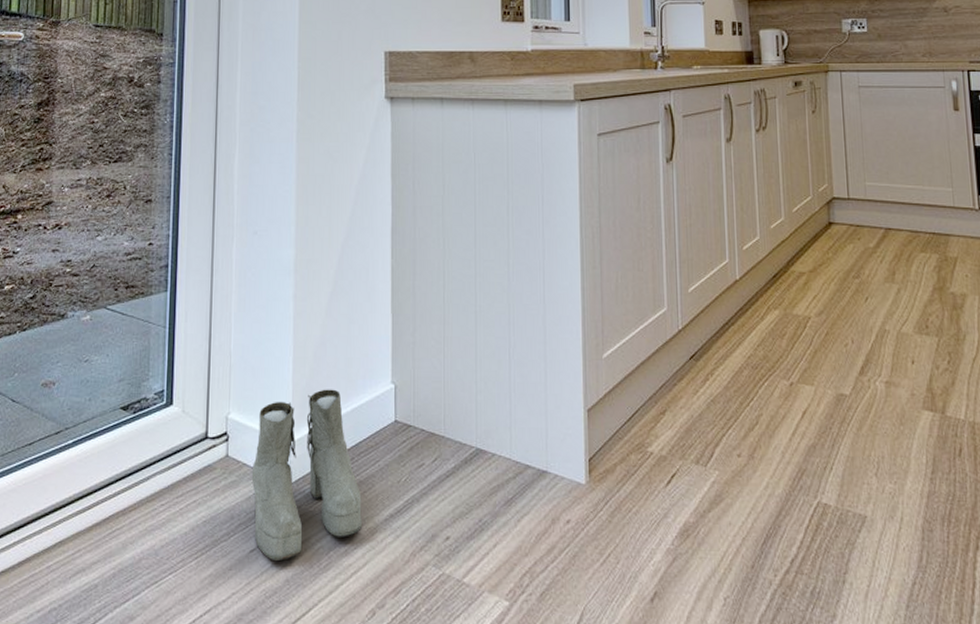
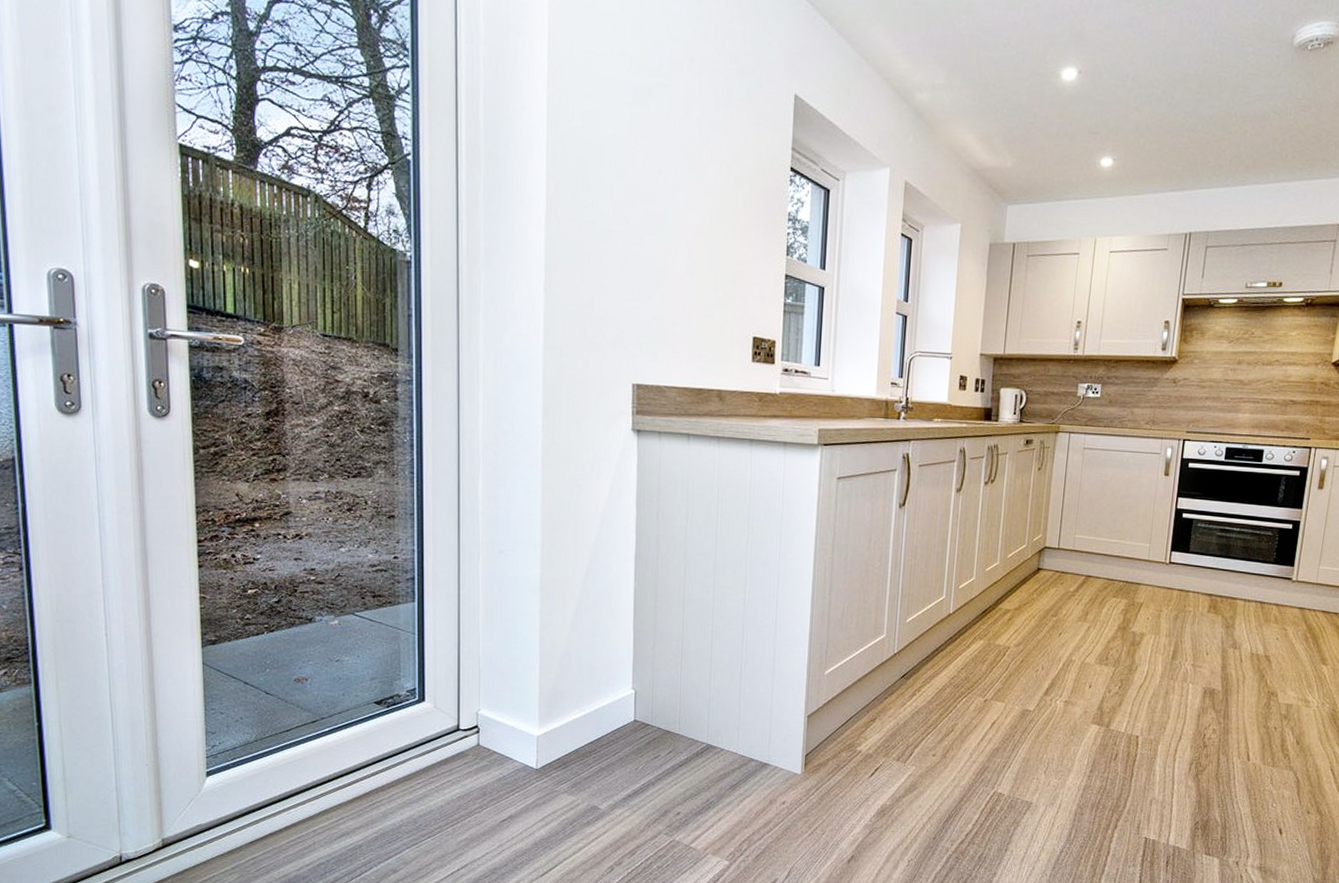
boots: present [251,389,362,562] -> none [501,692,603,829]

